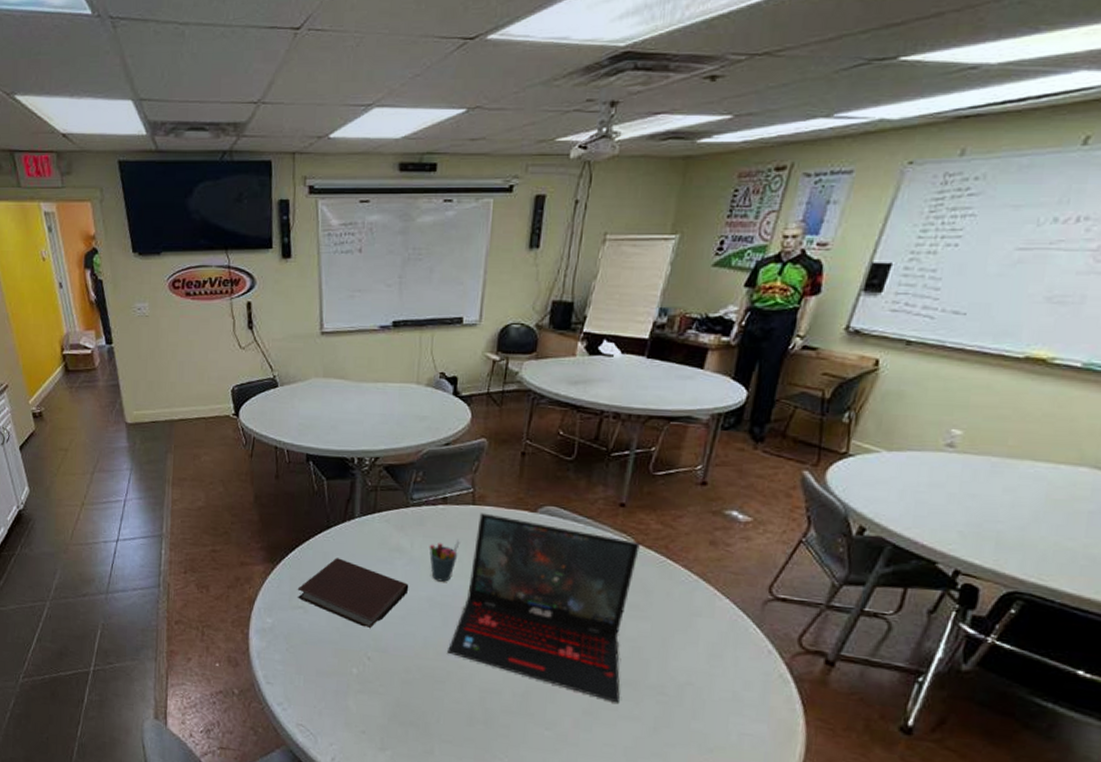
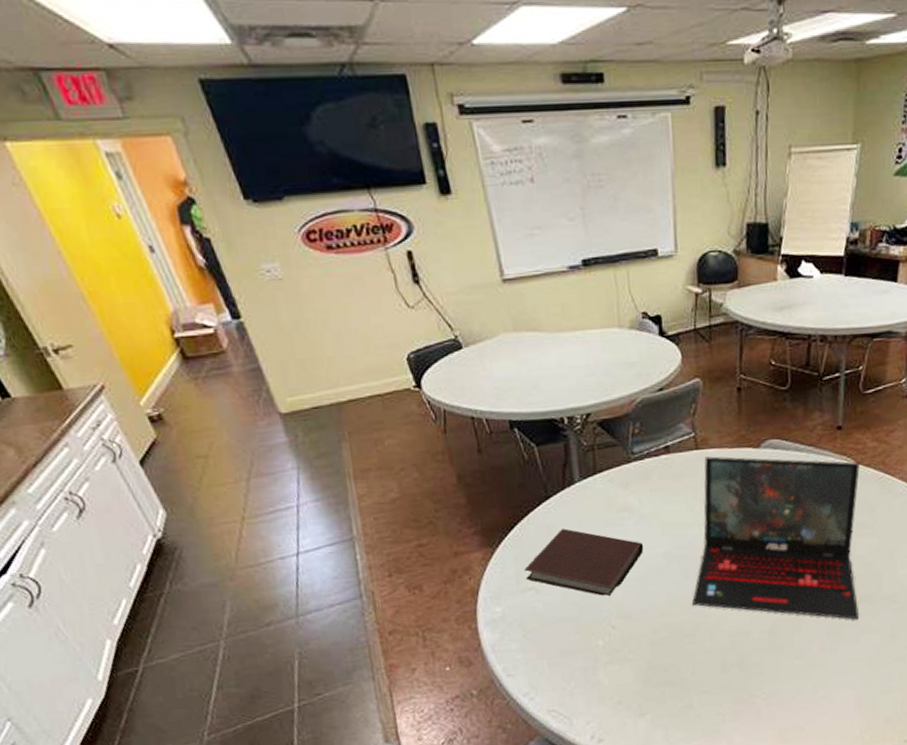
pen holder: present [429,539,460,582] -> none [658,487,689,535]

